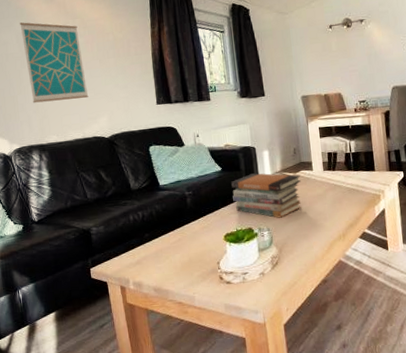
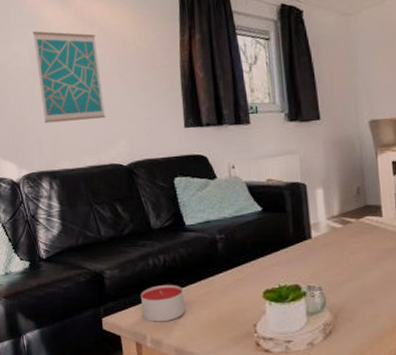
candle: none [123,235,162,268] -> present [141,285,186,322]
book stack: present [231,173,301,218] -> none [274,216,366,275]

